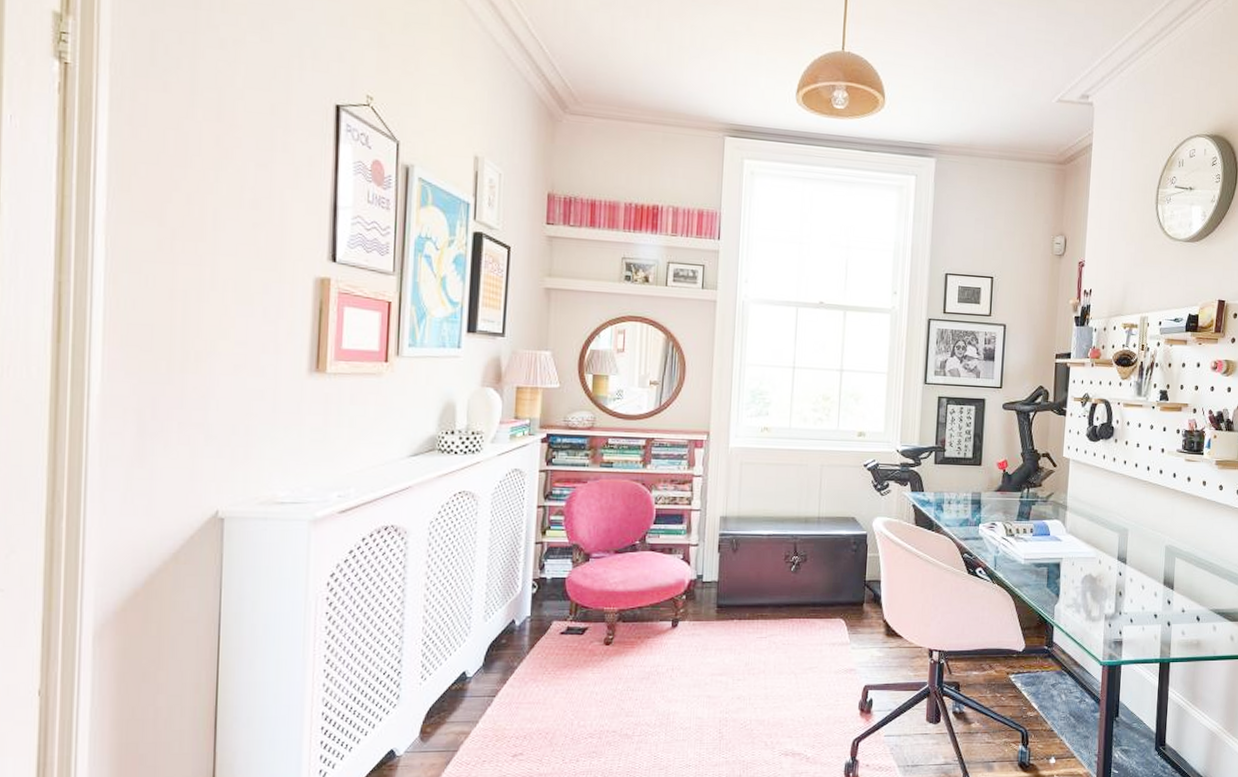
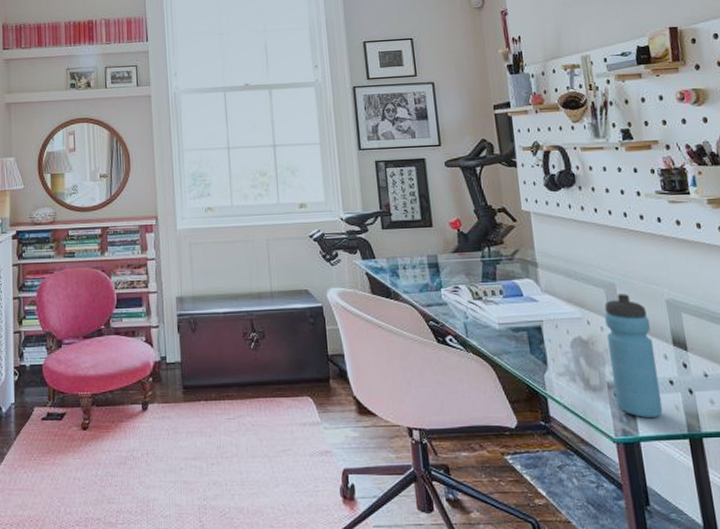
water bottle: none [1109,538,1149,646] -> present [604,294,663,419]

